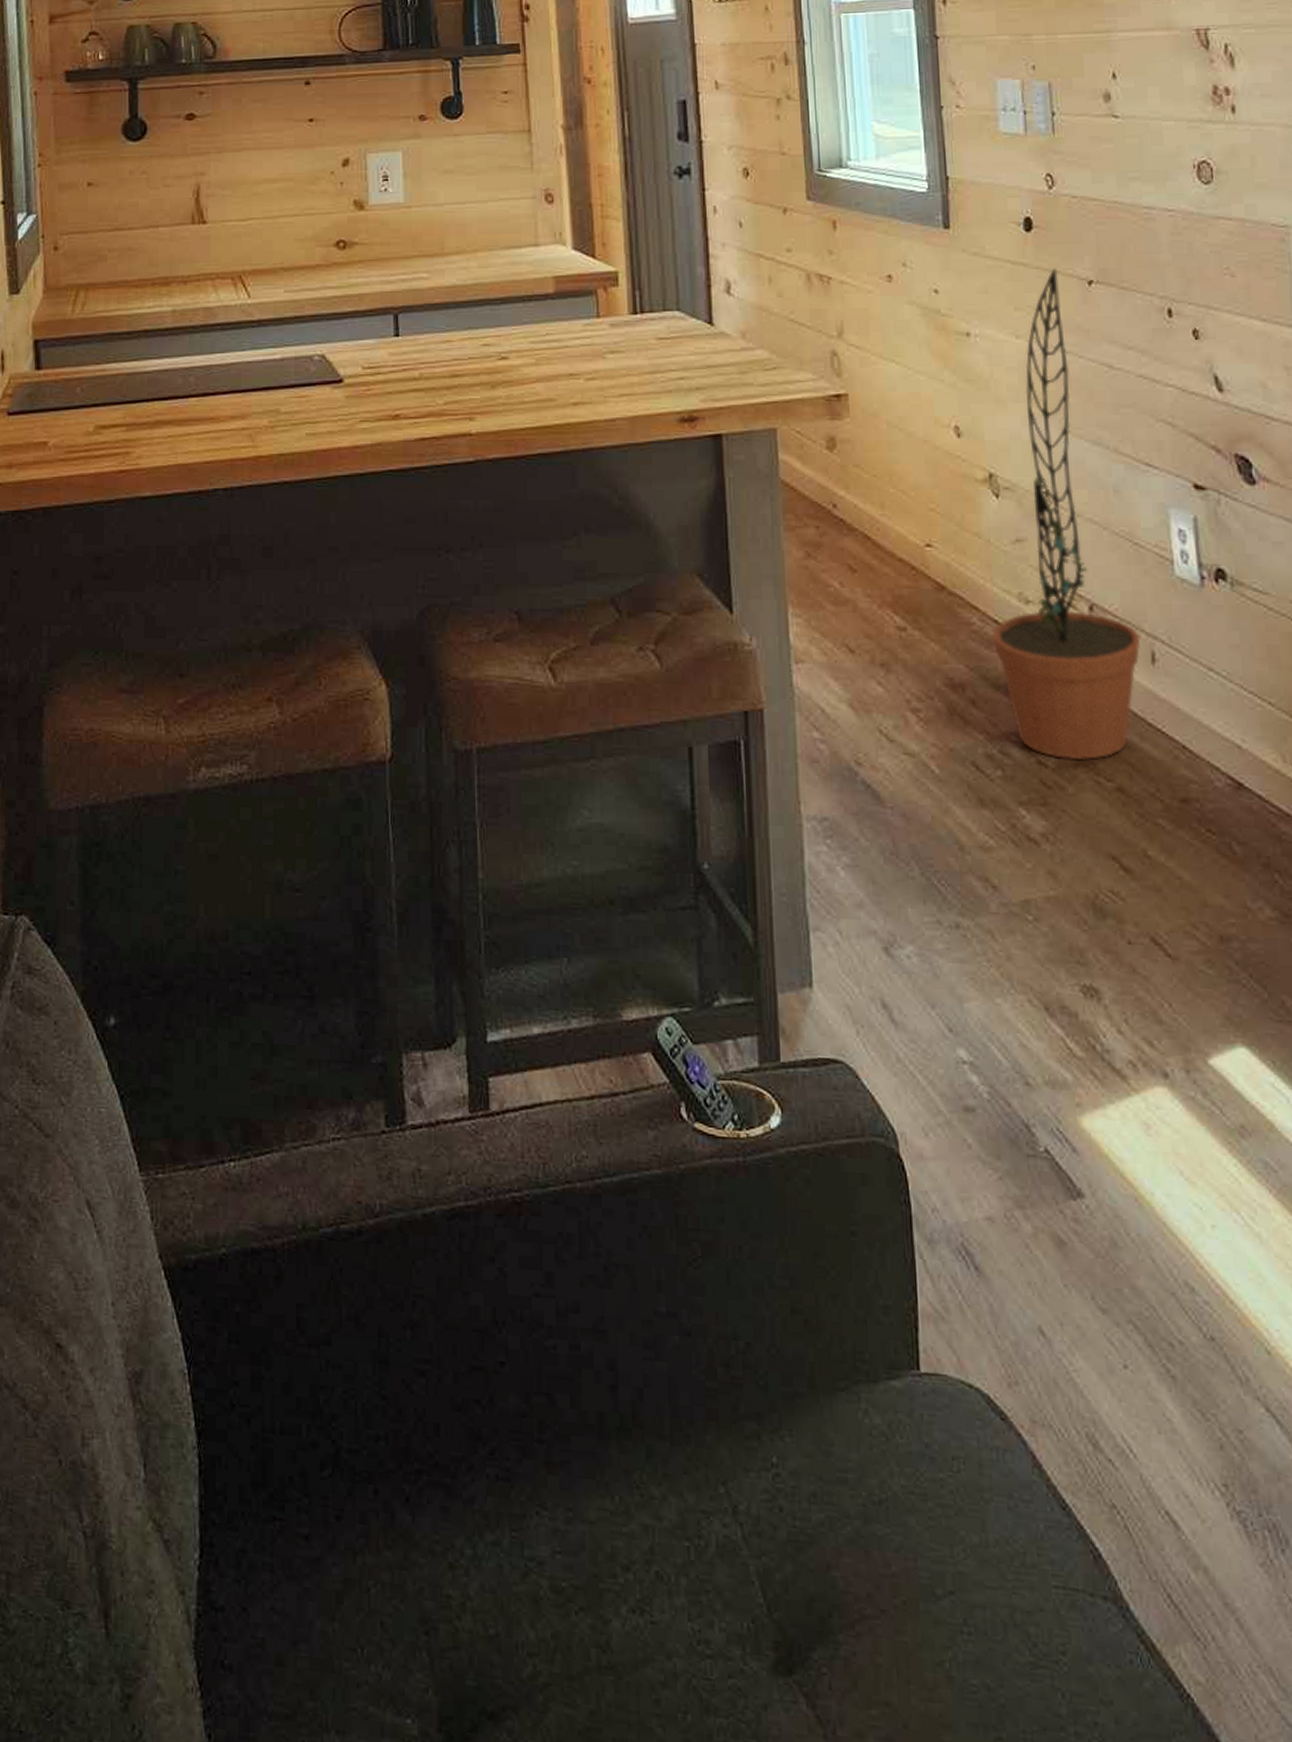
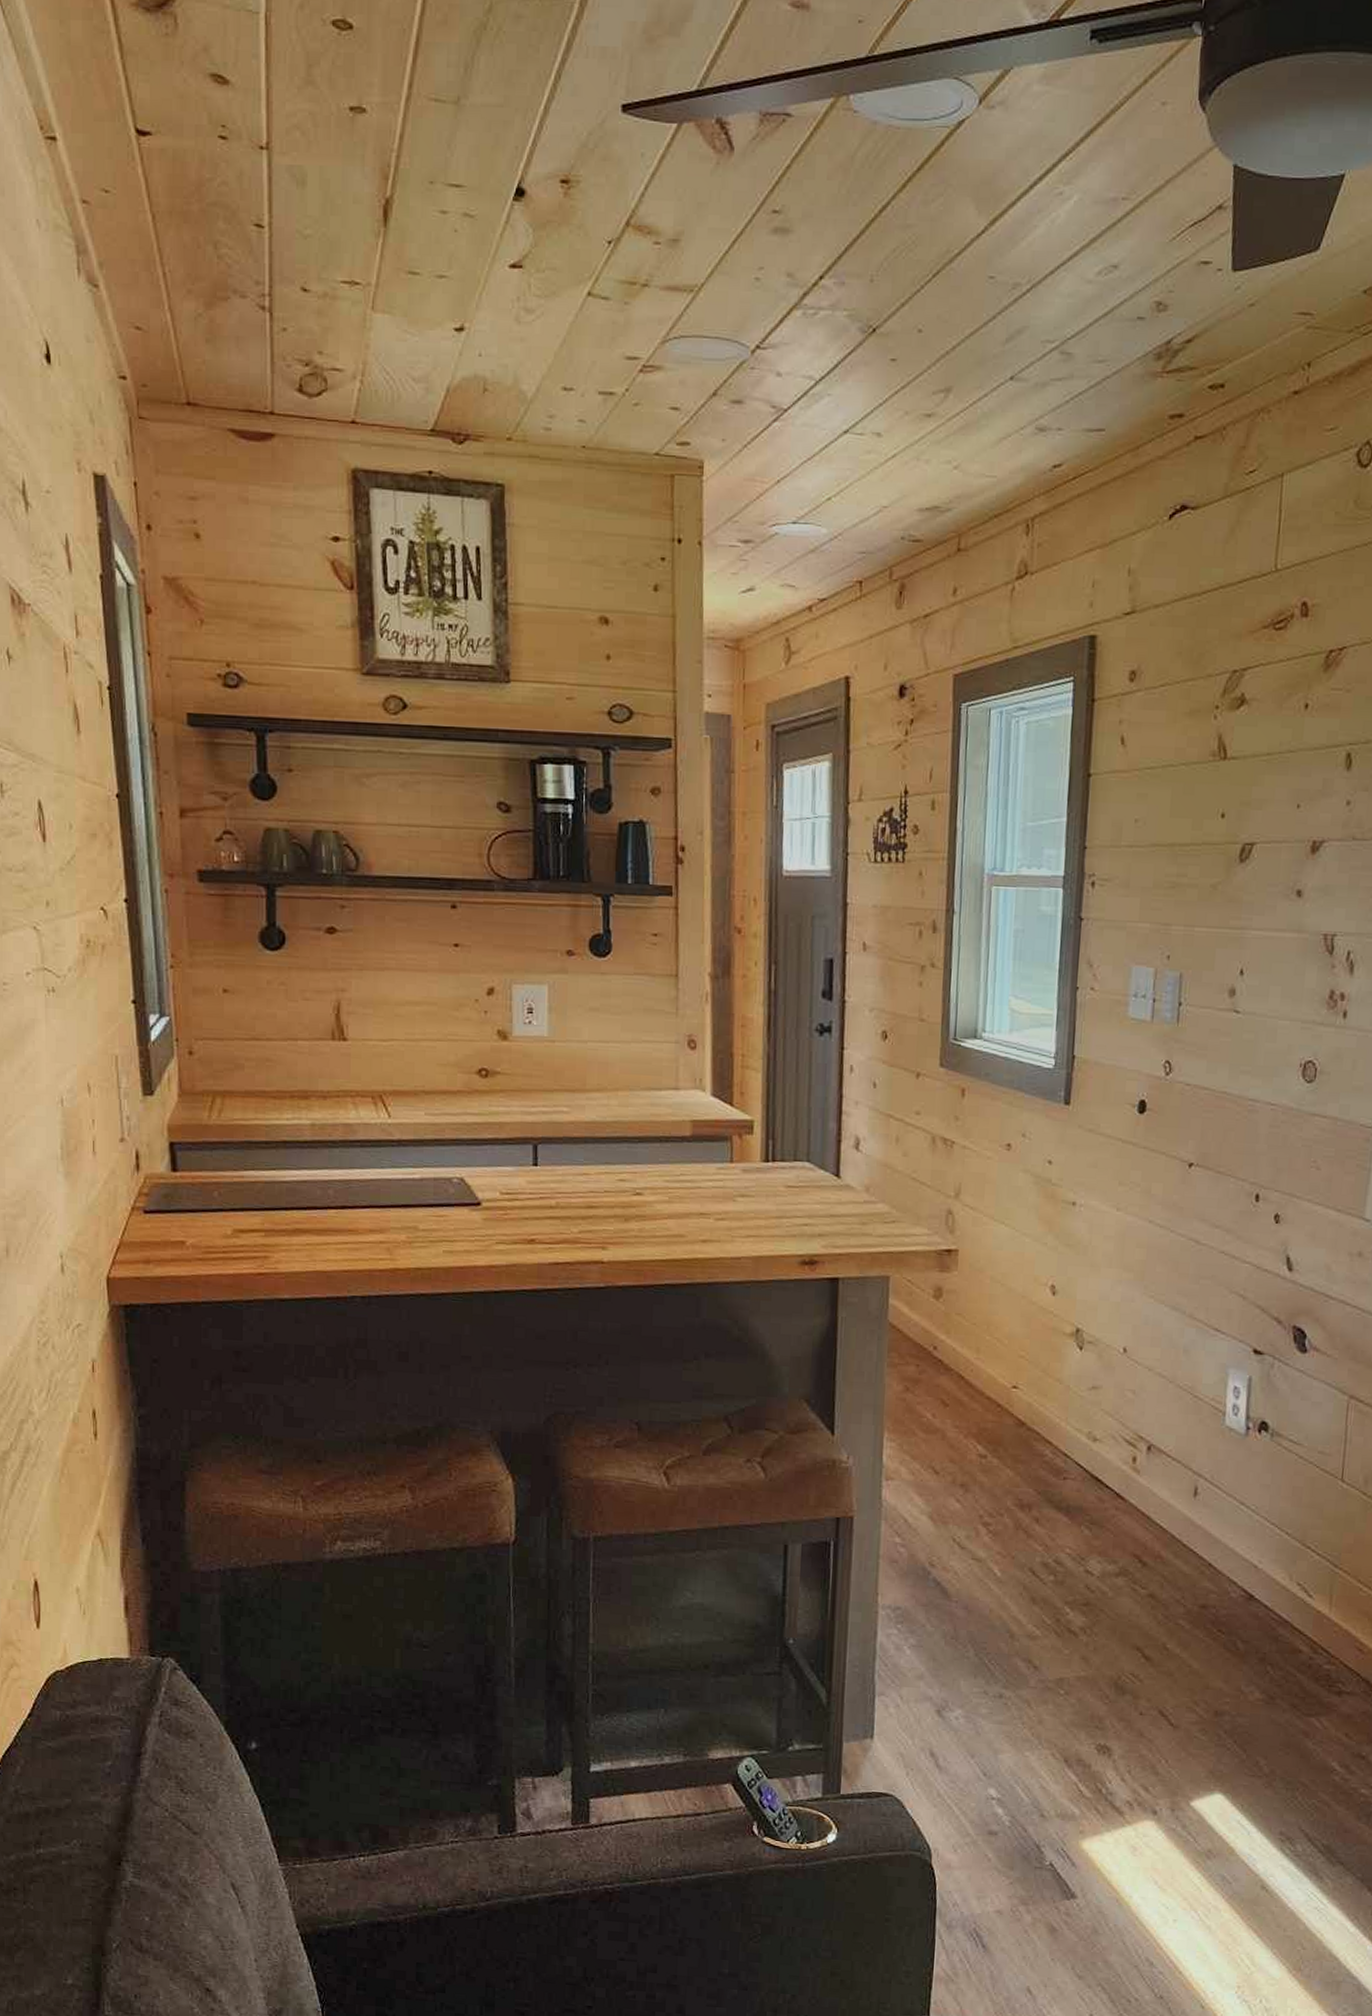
decorative plant: present [991,269,1141,760] -> none [1060,1150,1188,1571]

